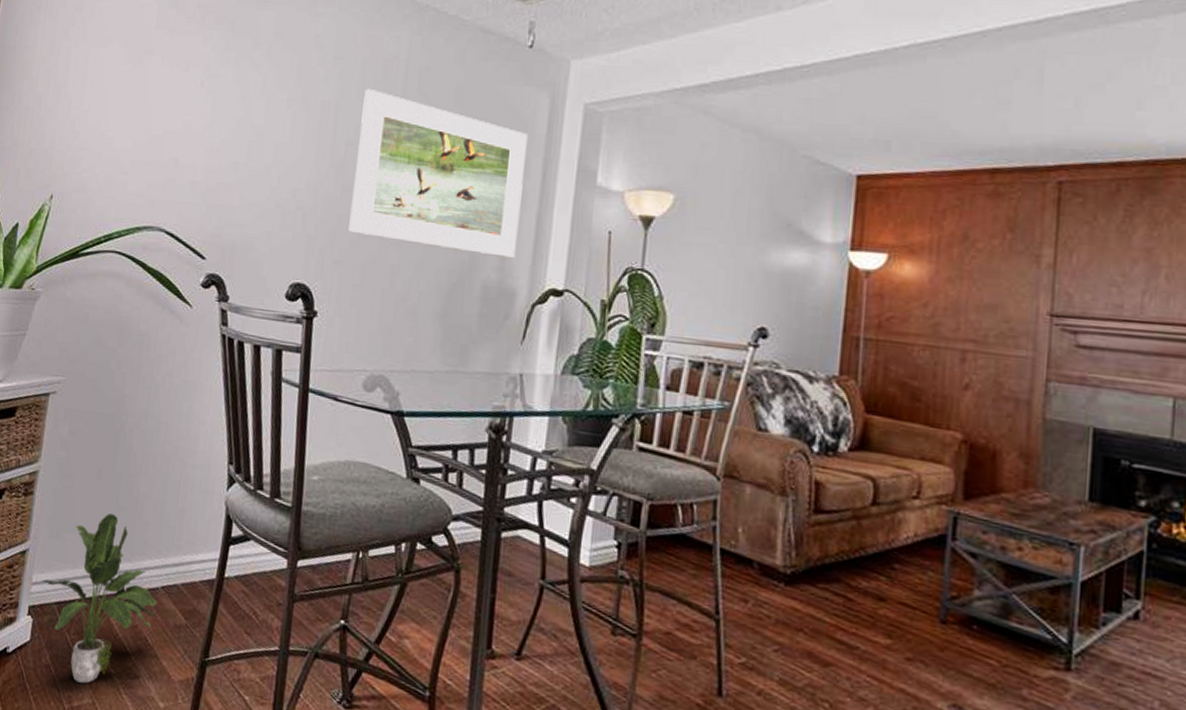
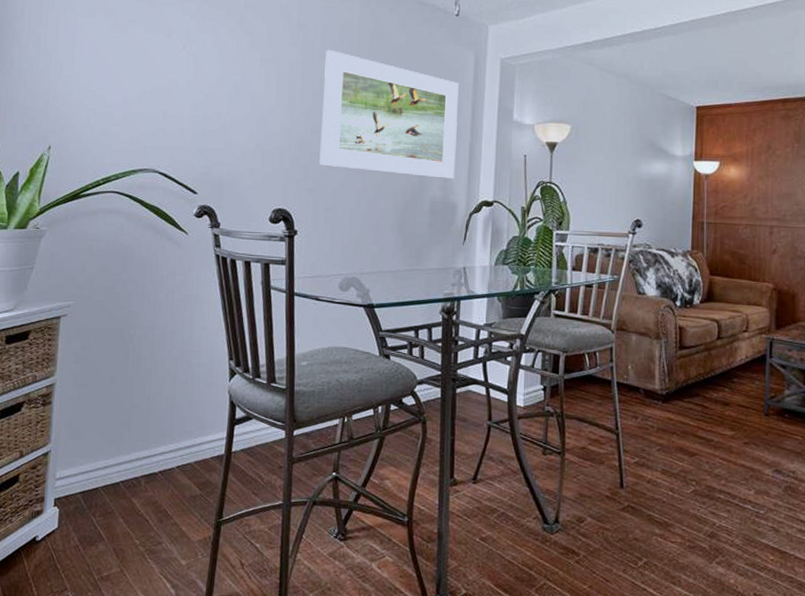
potted plant: present [42,512,157,684] -> none [65,411,174,556]

